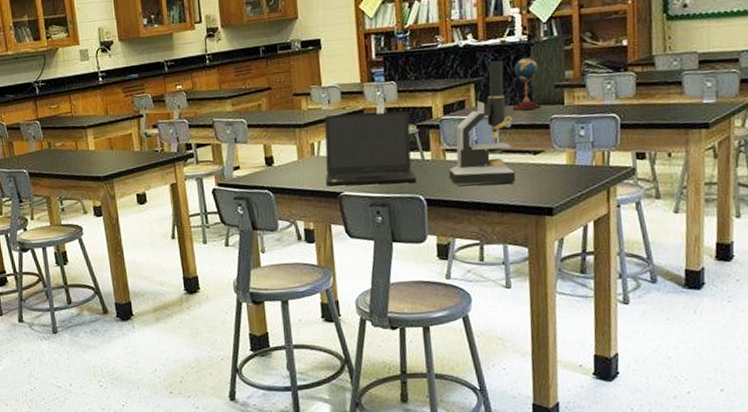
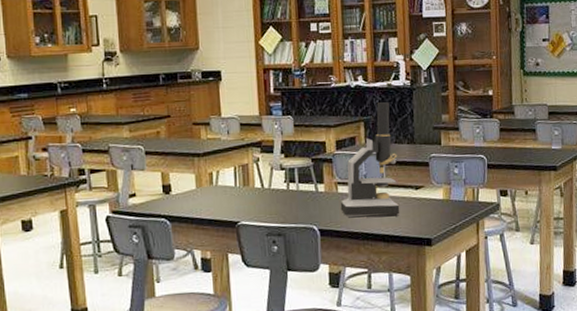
laptop: present [324,111,417,186] -> none [223,144,311,216]
globe: present [512,56,541,111] -> none [397,100,422,149]

